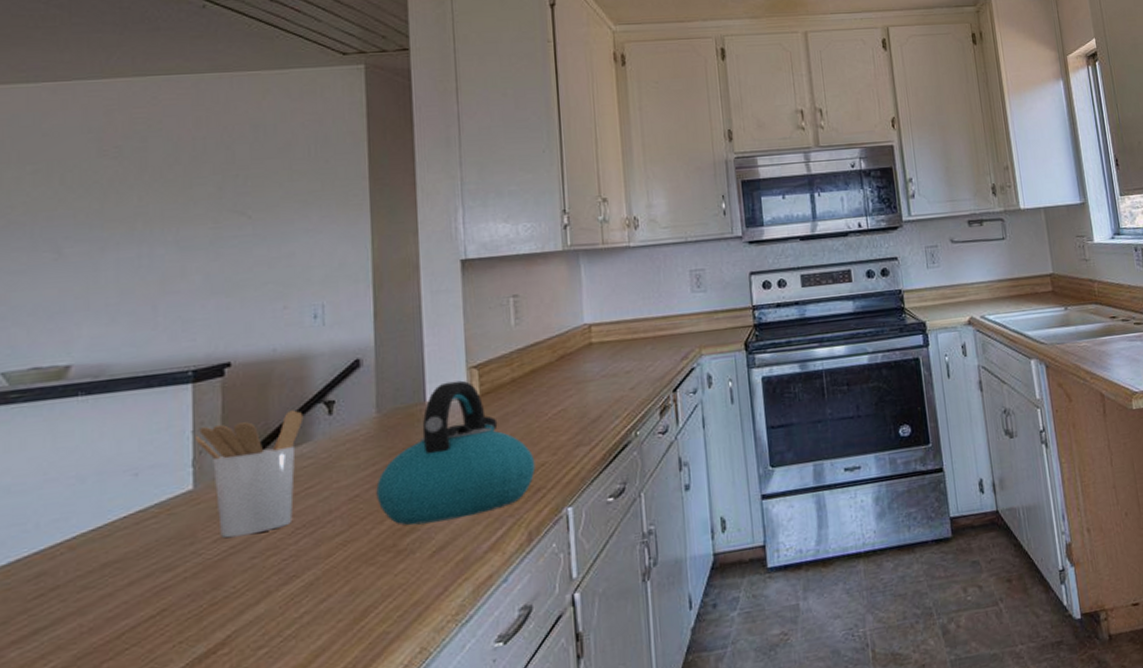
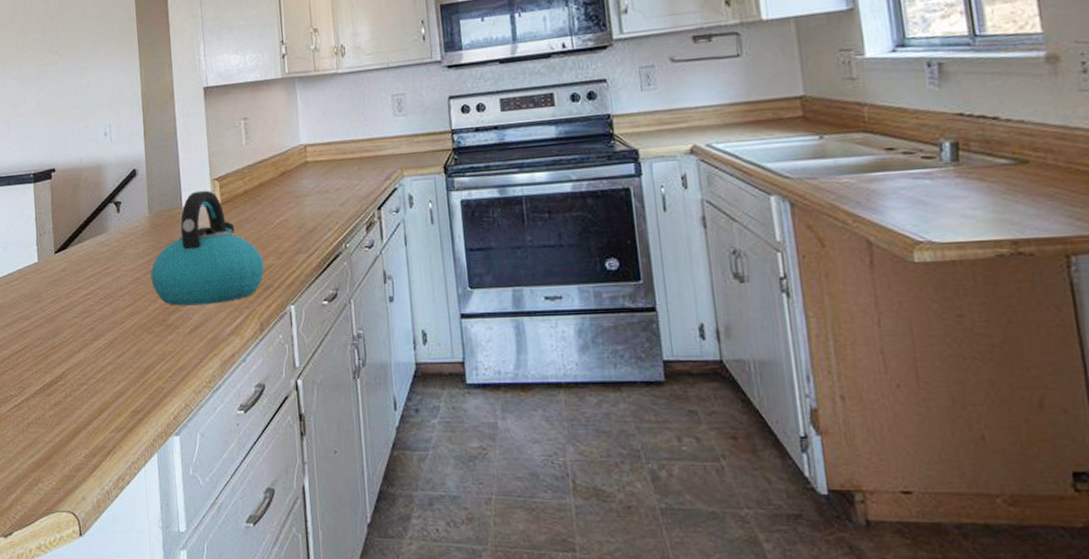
utensil holder: present [195,410,304,538] -> none [37,207,102,301]

